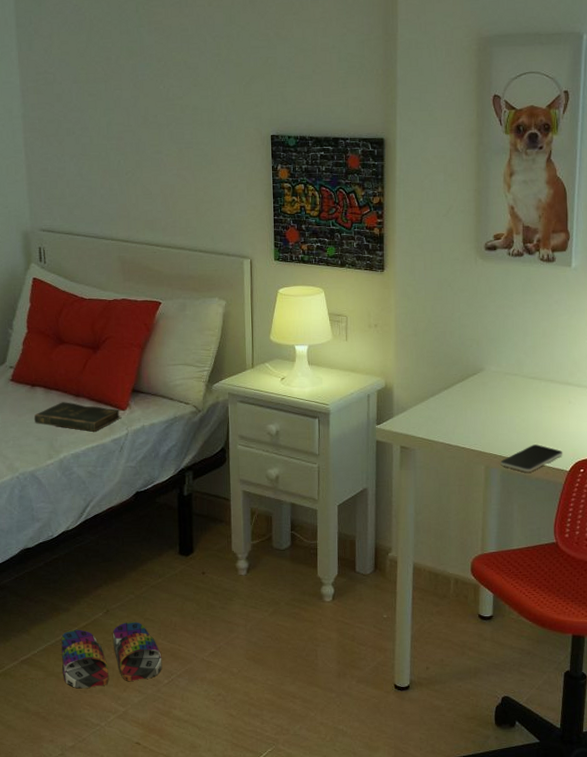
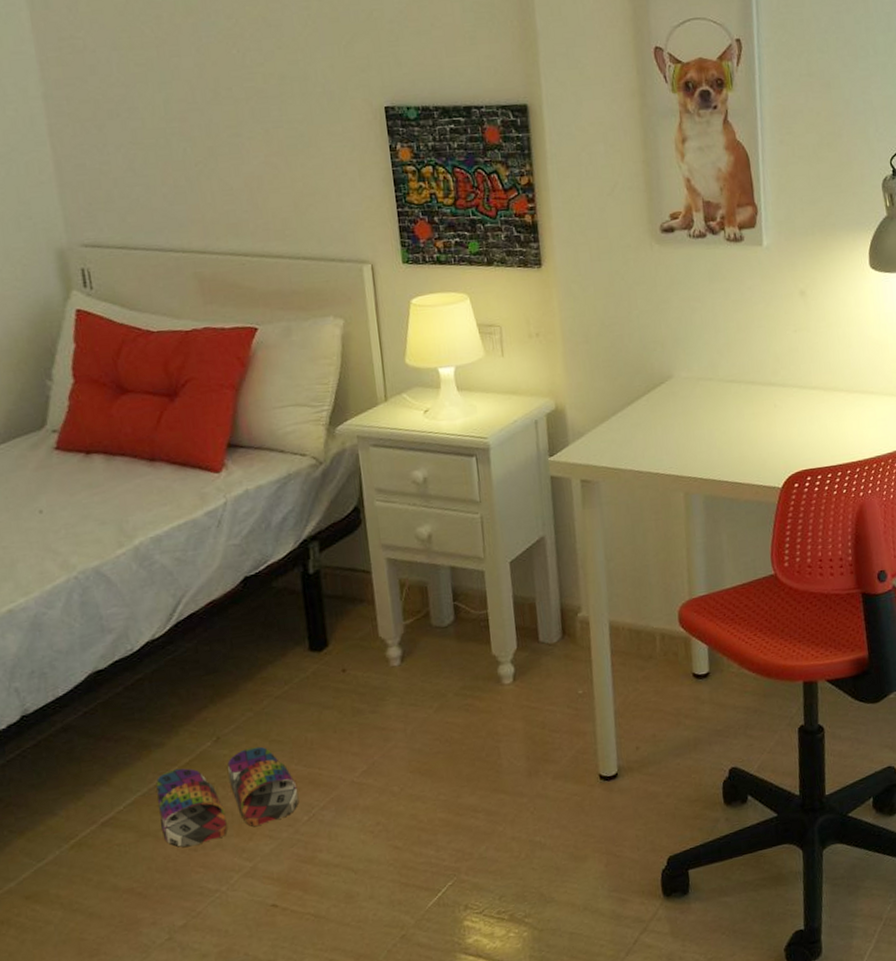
bible: present [34,402,122,432] -> none [92,469,216,506]
smartphone: present [500,444,563,473] -> none [702,460,774,495]

